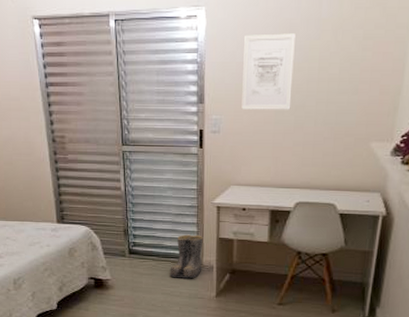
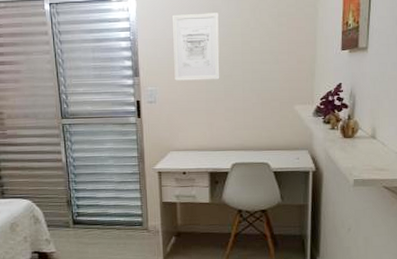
boots: present [169,234,203,279] -> none [115,201,148,245]

